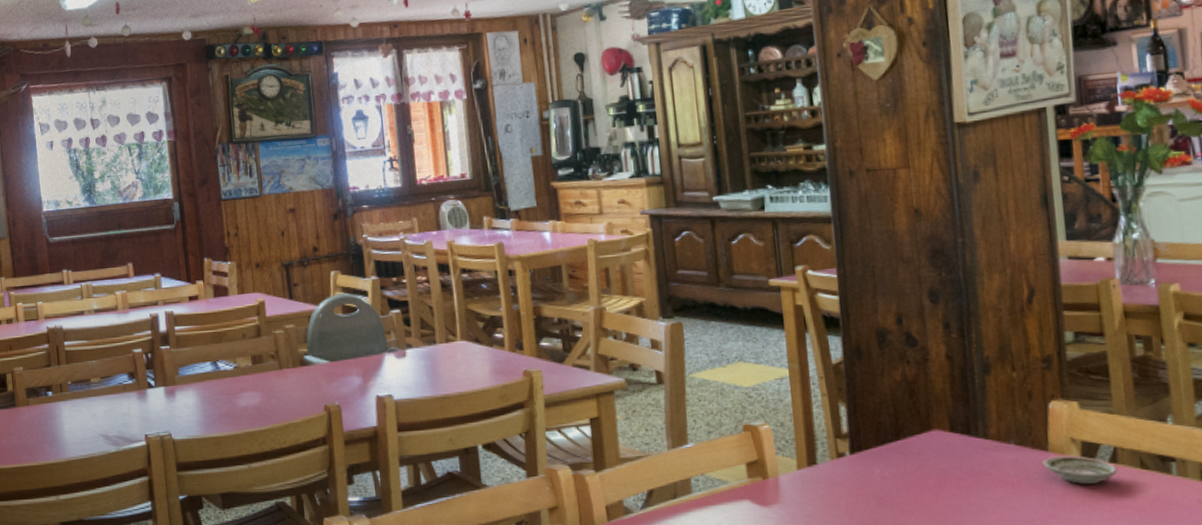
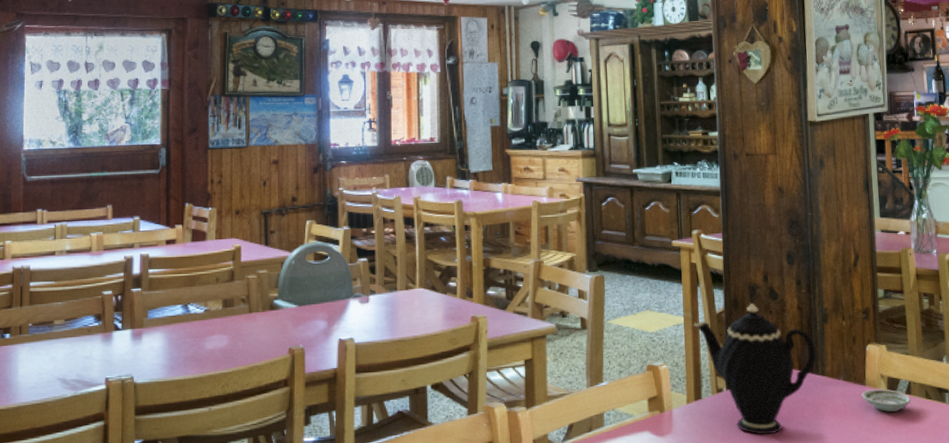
teapot: none [802,352,976,508] -> present [694,303,817,435]

